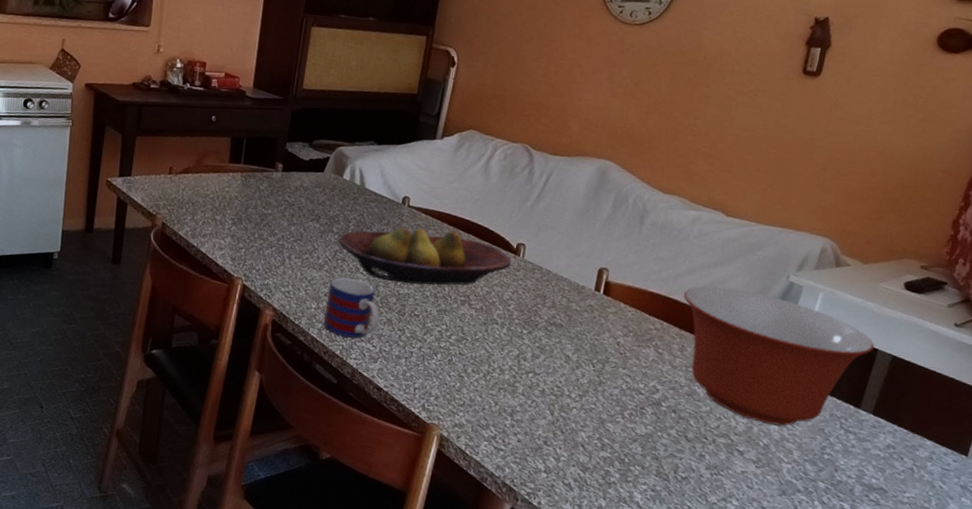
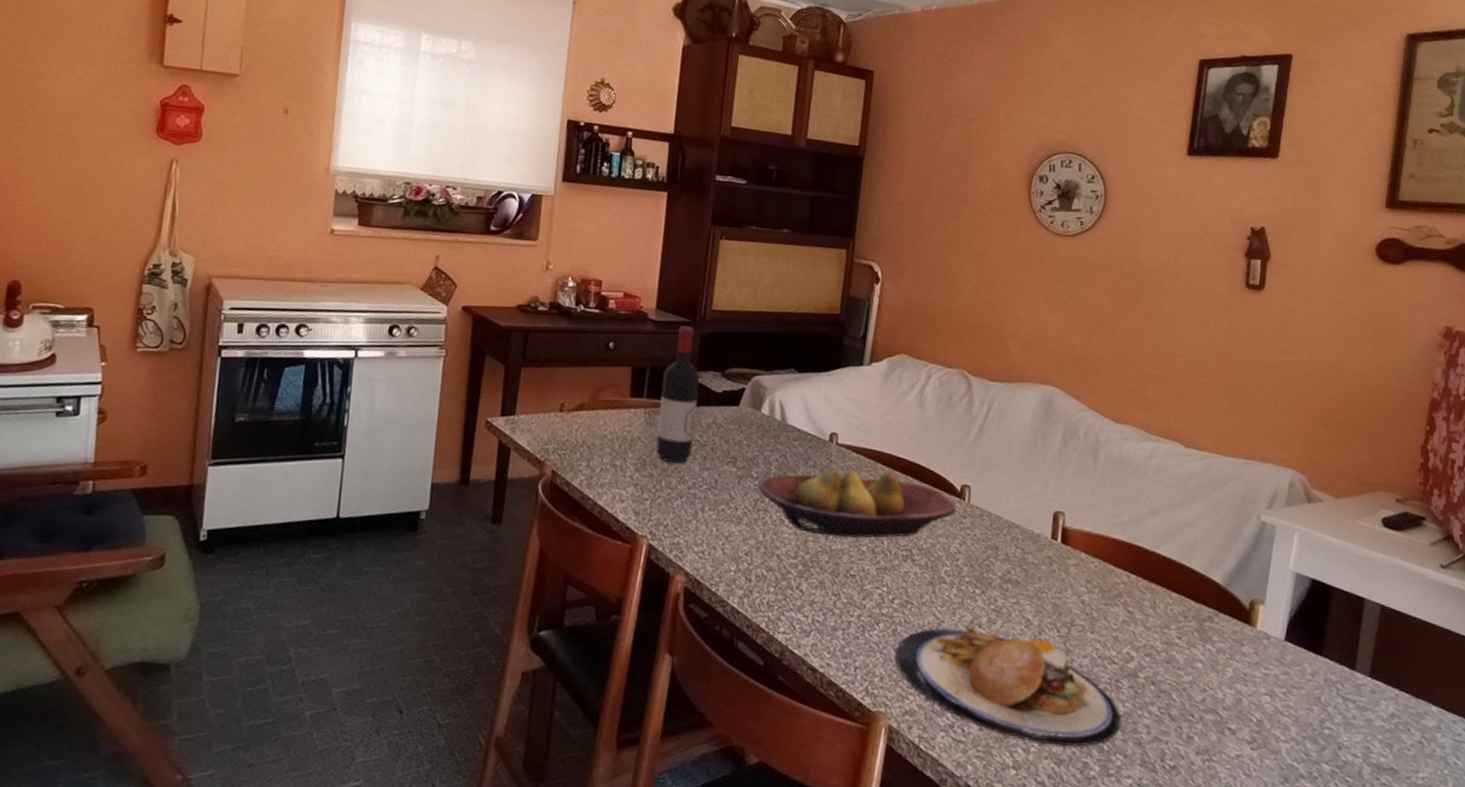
wine bottle: none [250,102,291,219] -> present [655,326,701,463]
mug: present [323,276,380,338] -> none [744,531,810,607]
plate: none [449,359,643,458] -> present [895,626,1121,747]
mixing bowl: present [683,286,874,426] -> none [1148,529,1360,696]

